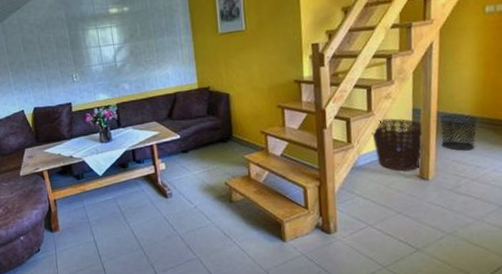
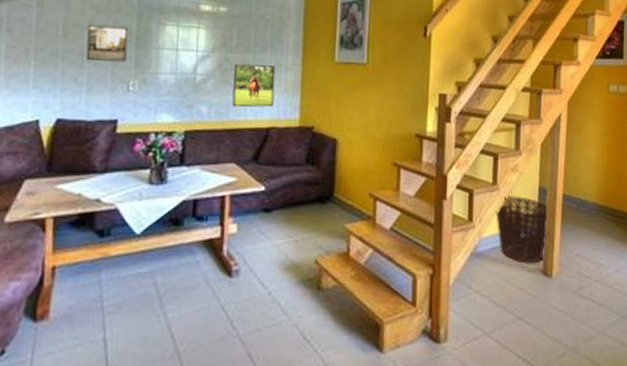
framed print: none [37,36,67,65] -> present [85,24,129,62]
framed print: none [142,44,176,82] -> present [232,63,276,108]
waste bin: present [439,113,479,151] -> none [564,198,603,244]

